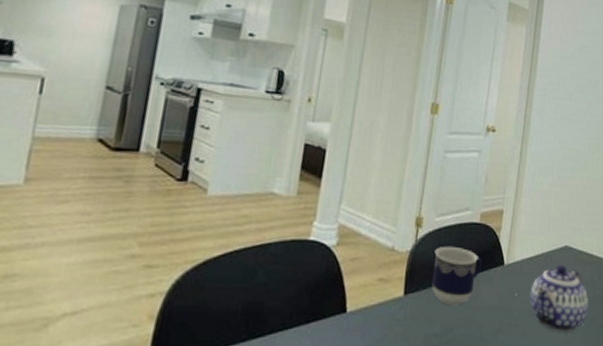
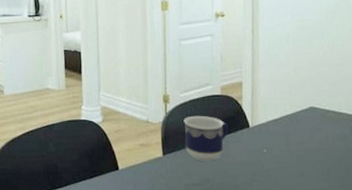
teapot: present [529,264,589,332] -> none [278,123,342,180]

